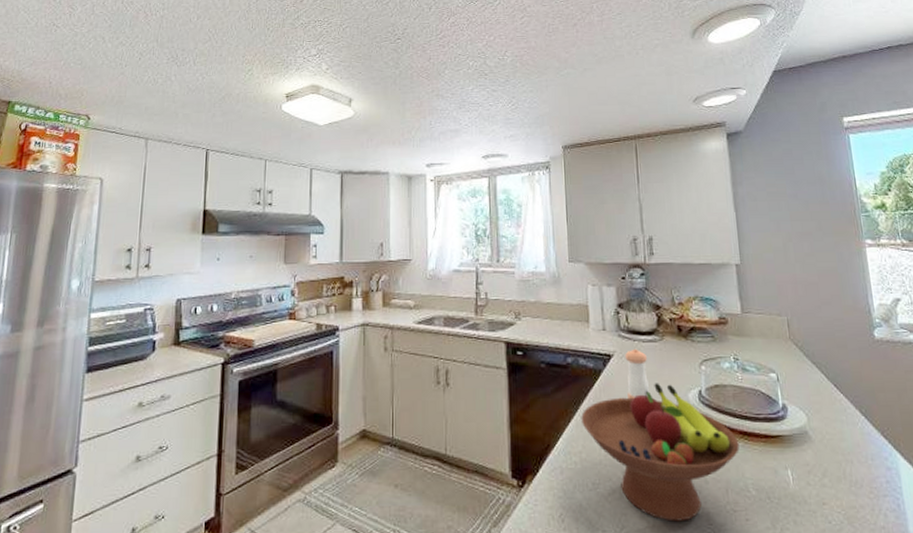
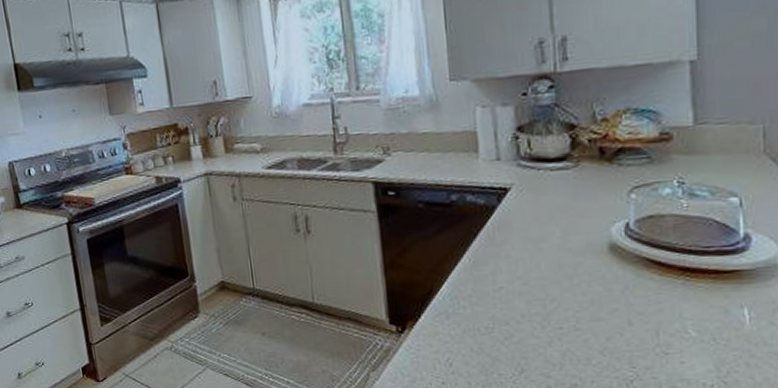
fruit bowl: present [581,383,739,522] -> none [470,217,678,365]
pepper shaker: present [625,348,649,399] -> none [526,178,558,237]

